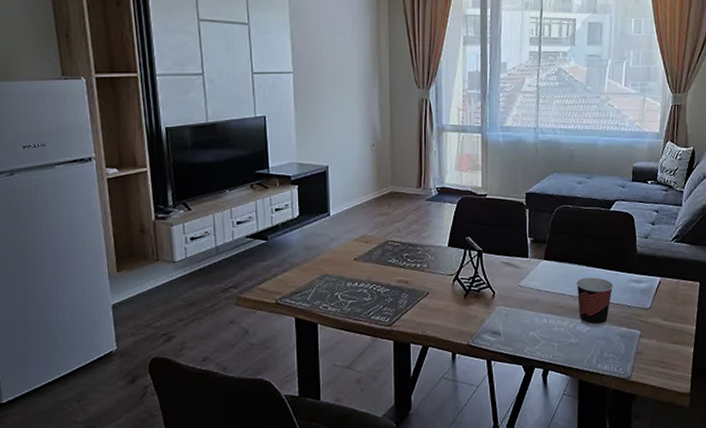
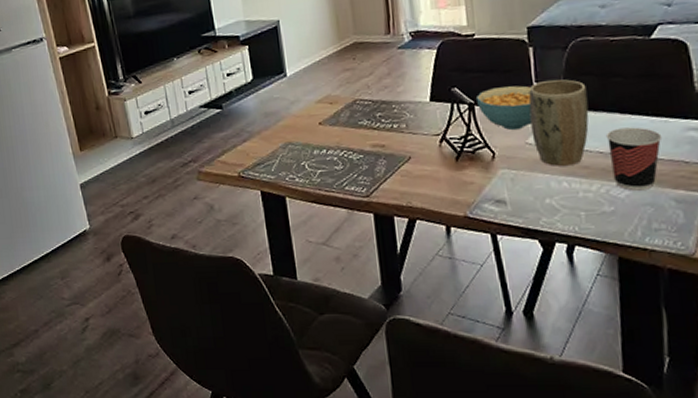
cereal bowl: none [483,239,526,274] -> present [475,85,532,130]
plant pot: none [523,236,565,305] -> present [528,79,589,166]

